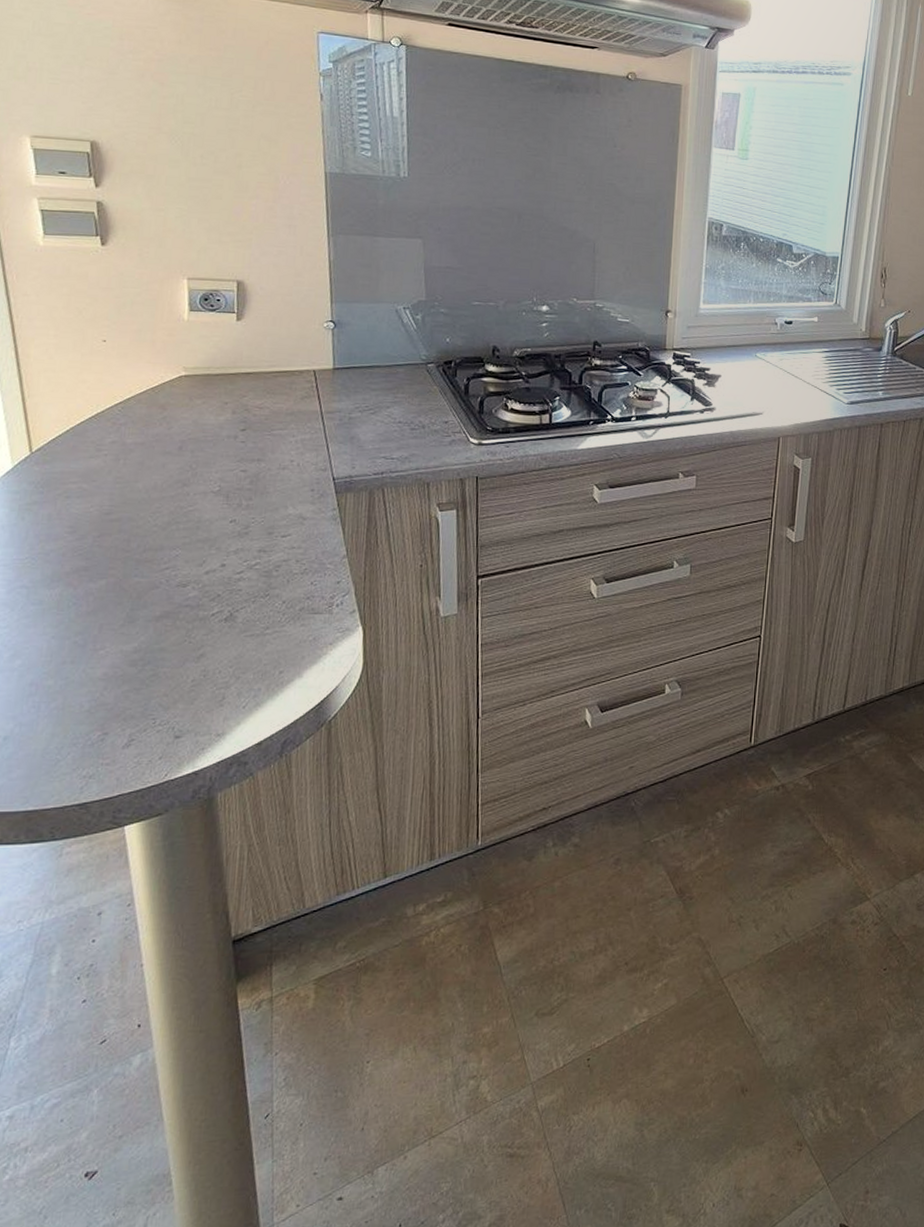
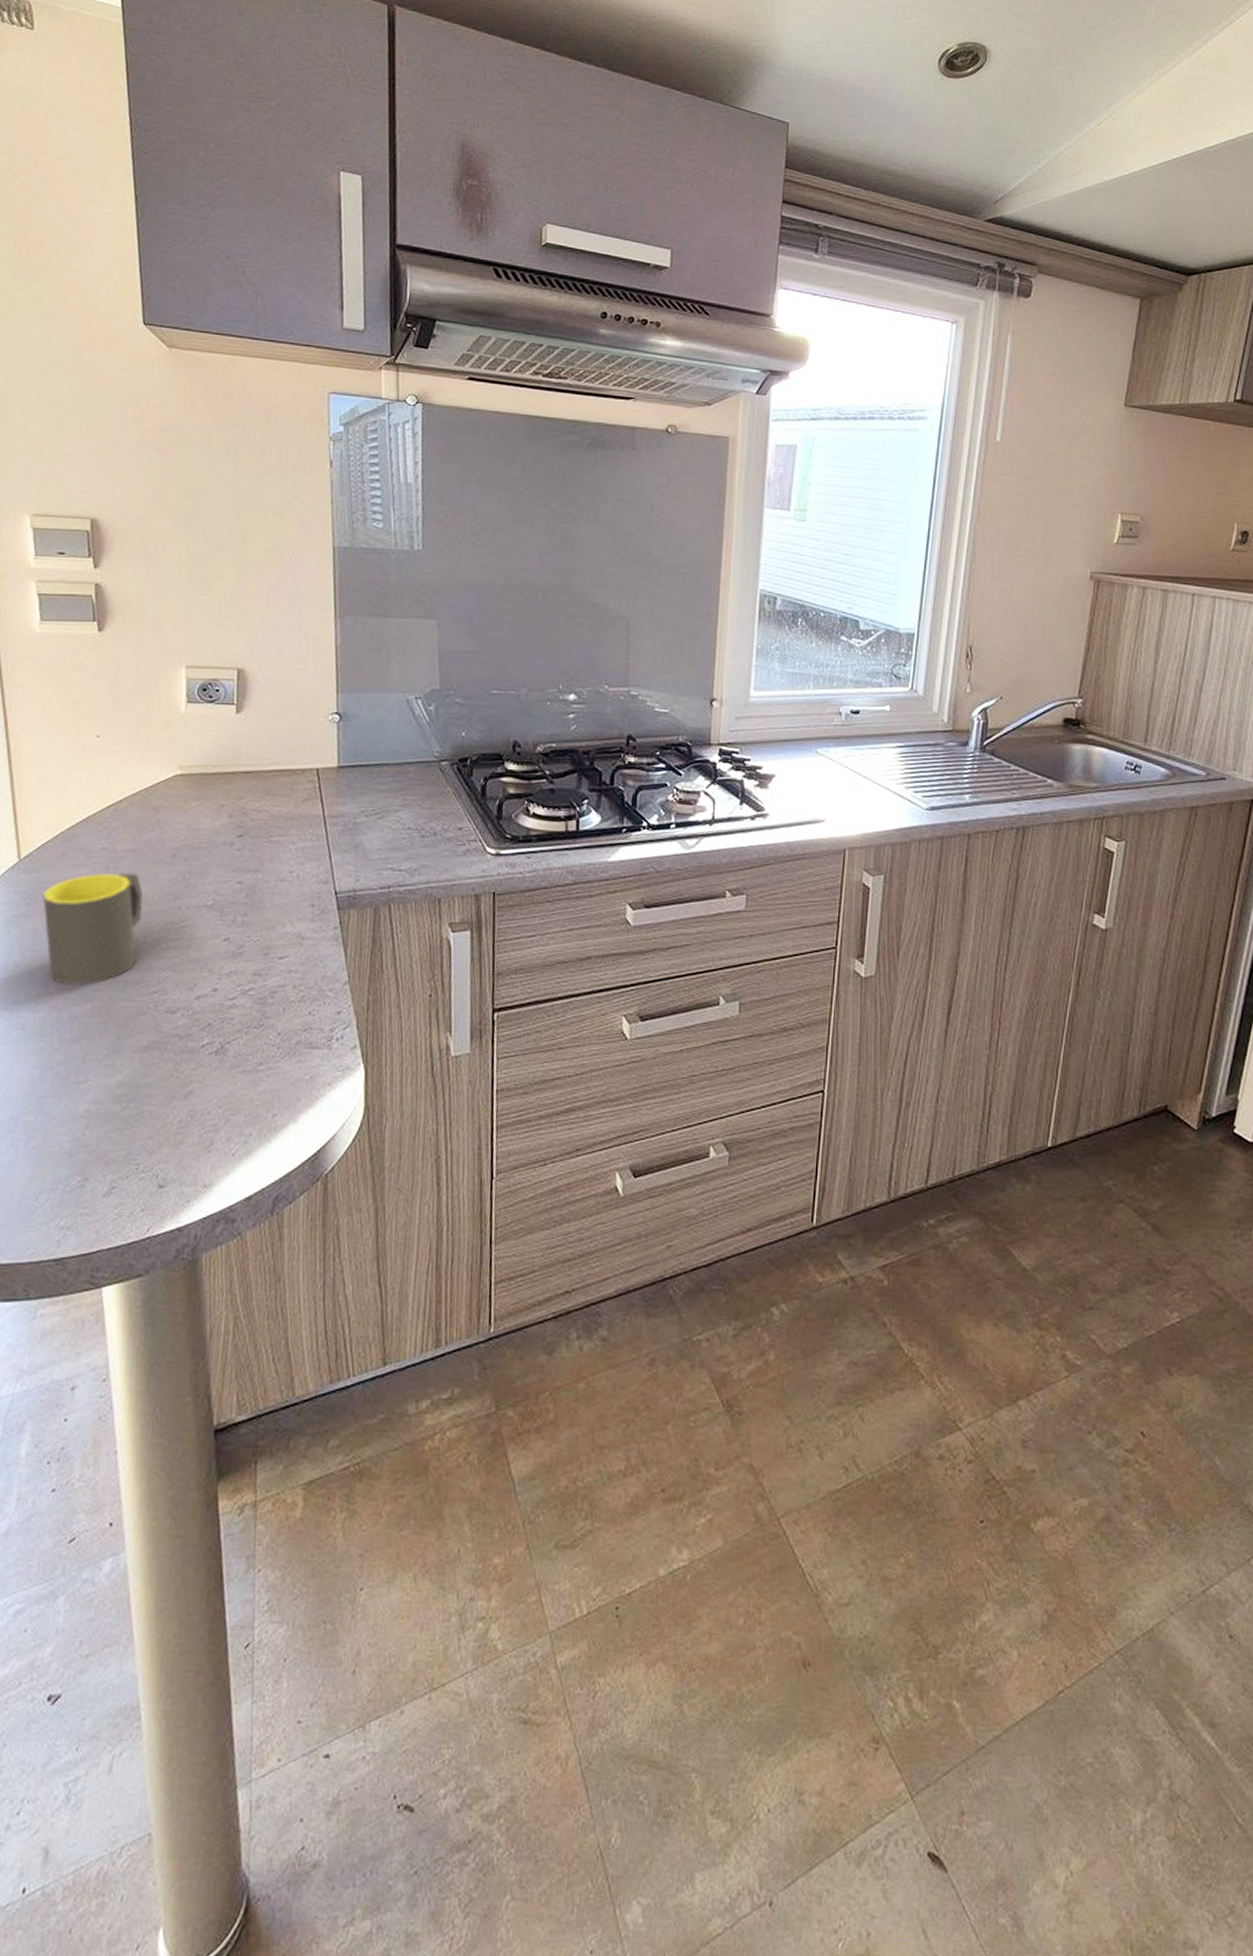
mug: none [55,463,153,564] -> present [42,873,144,985]

